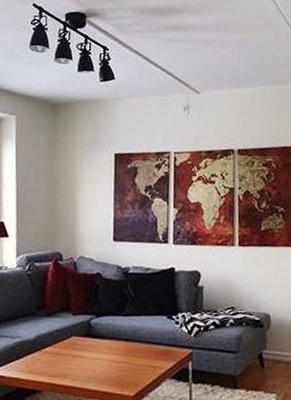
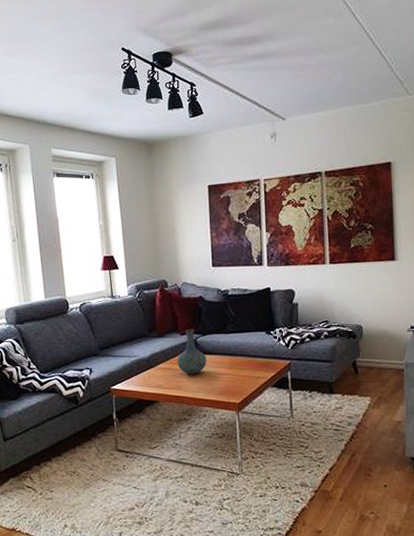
vase: none [65,309,101,362] -> present [176,329,207,375]

